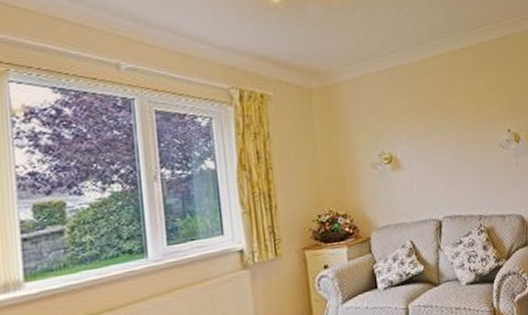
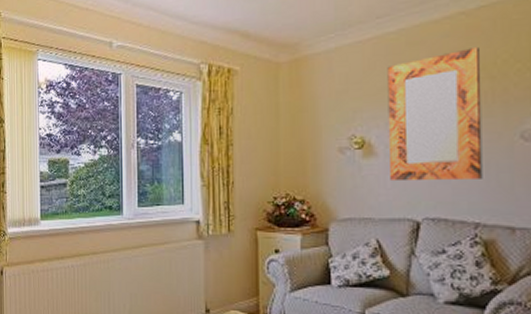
home mirror: none [403,79,480,189] -> present [387,48,483,182]

